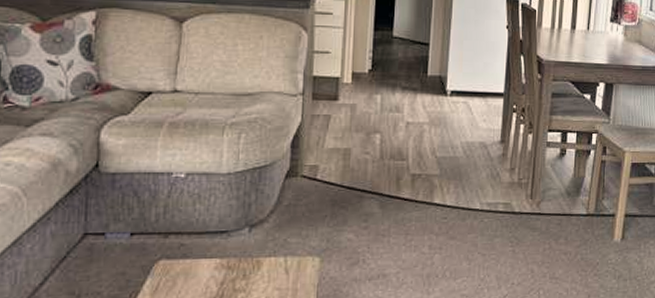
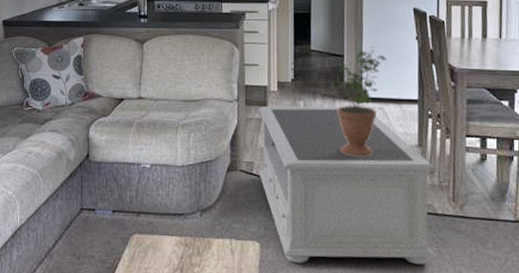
coffee table: none [324,101,515,277] -> present [259,106,436,264]
potted plant: none [414,35,475,156] -> present [332,47,387,157]

